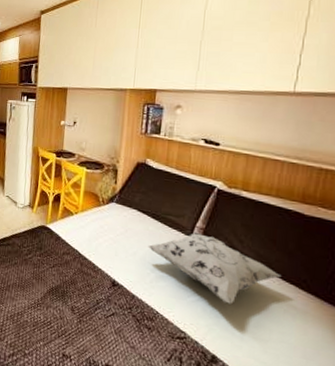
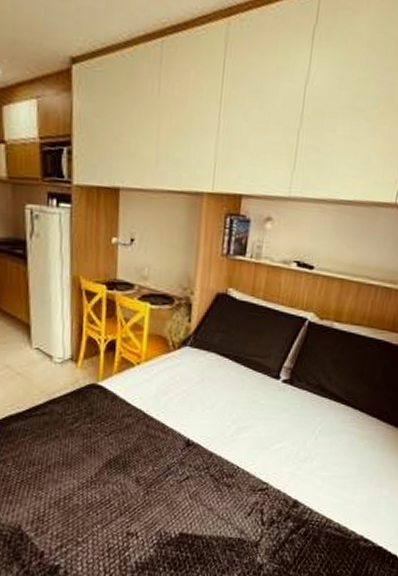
decorative pillow: present [147,231,282,304] -> none [228,373,366,446]

